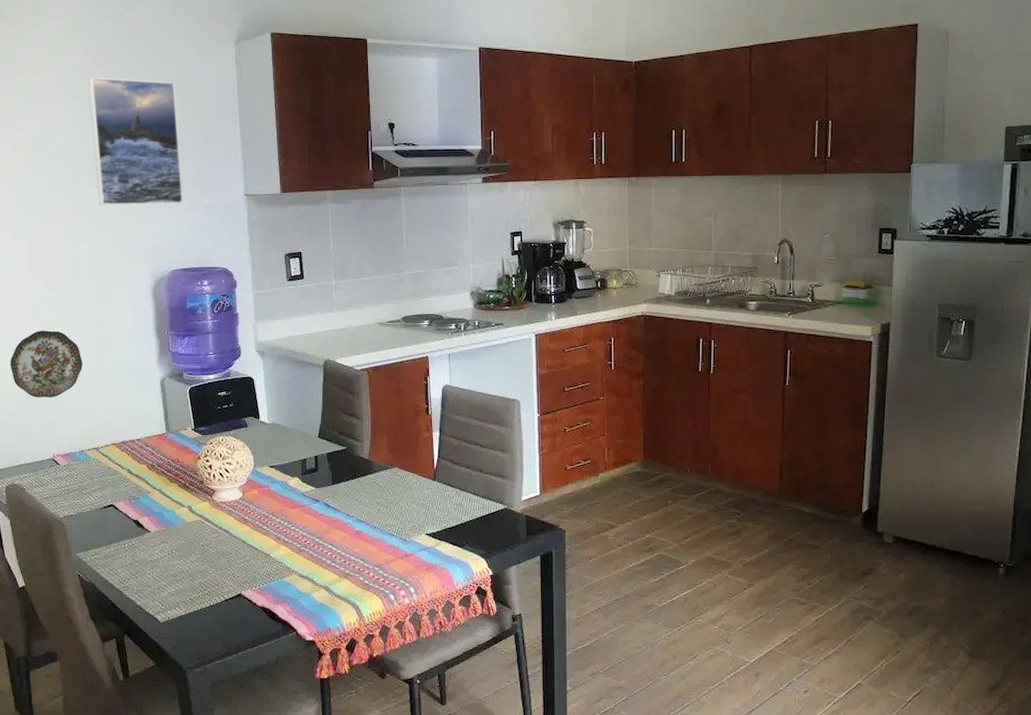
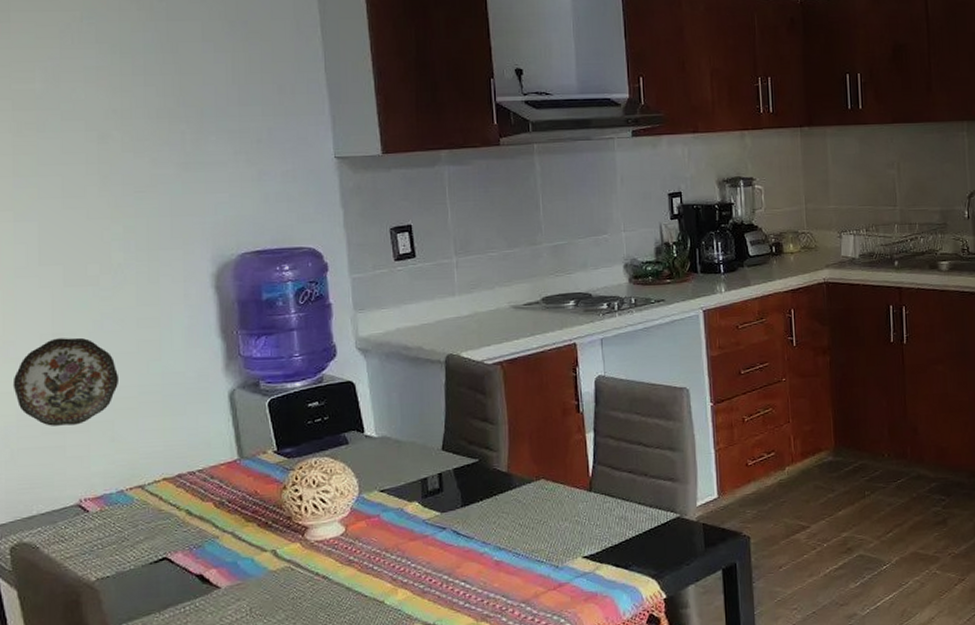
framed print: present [88,77,183,206] -> none [117,15,253,176]

